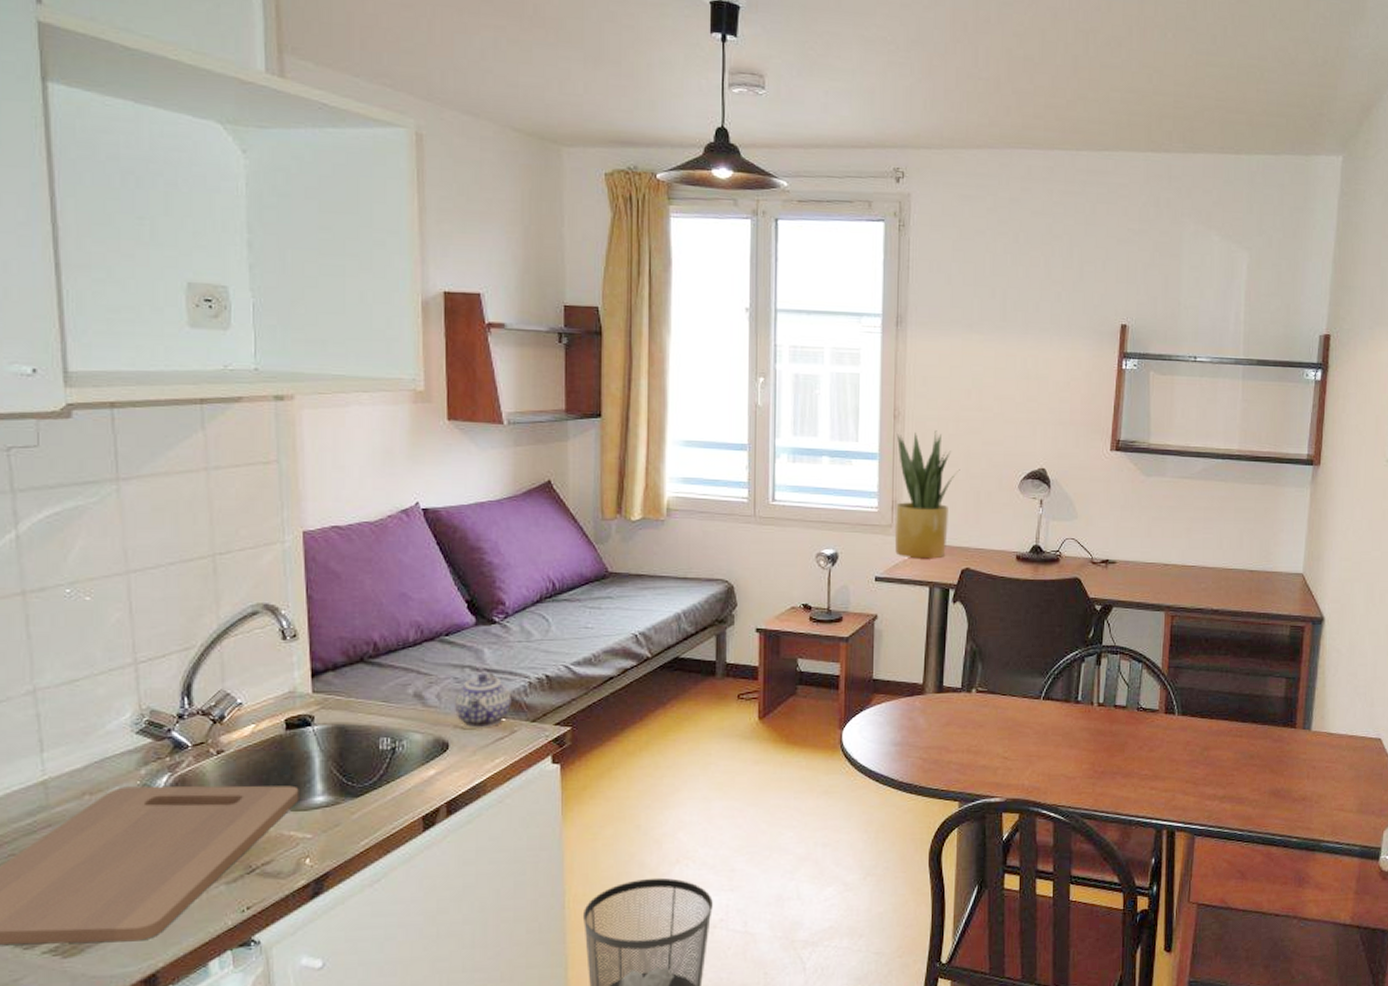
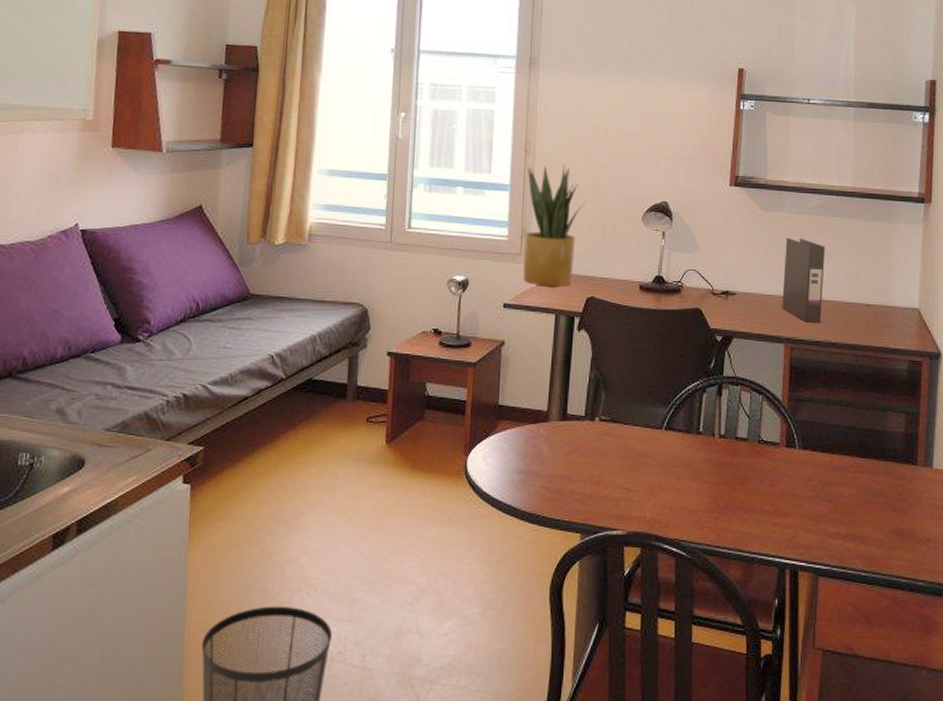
teapot: present [454,671,512,728] -> none [93,389,149,446]
binder: none [1163,503,1209,590] -> present [782,237,825,323]

